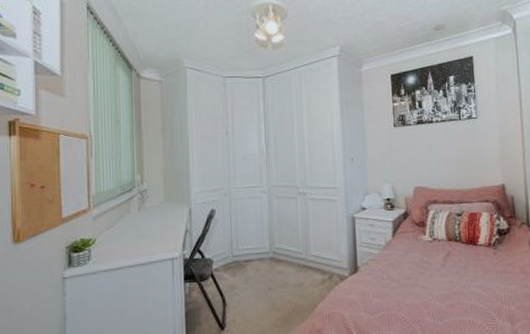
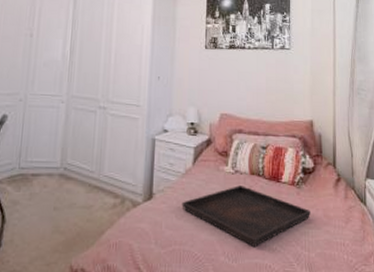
serving tray: none [385,252,508,307] -> present [181,185,310,248]

